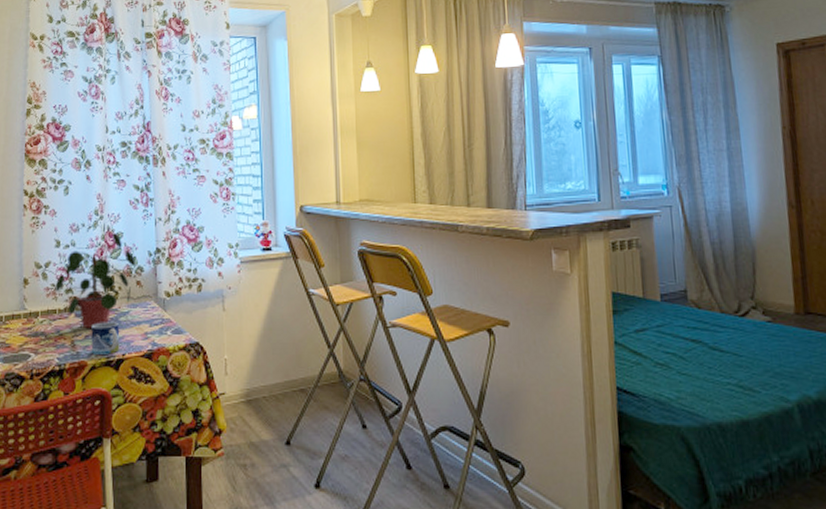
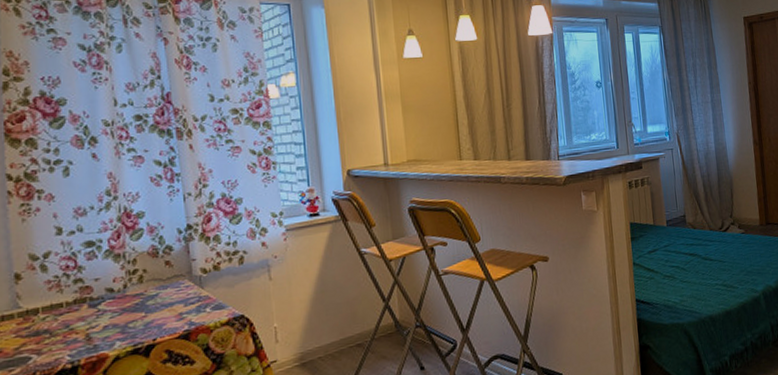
potted plant: present [55,233,135,329] -> none [59,213,162,319]
mug: present [91,322,120,354] -> none [111,306,149,345]

